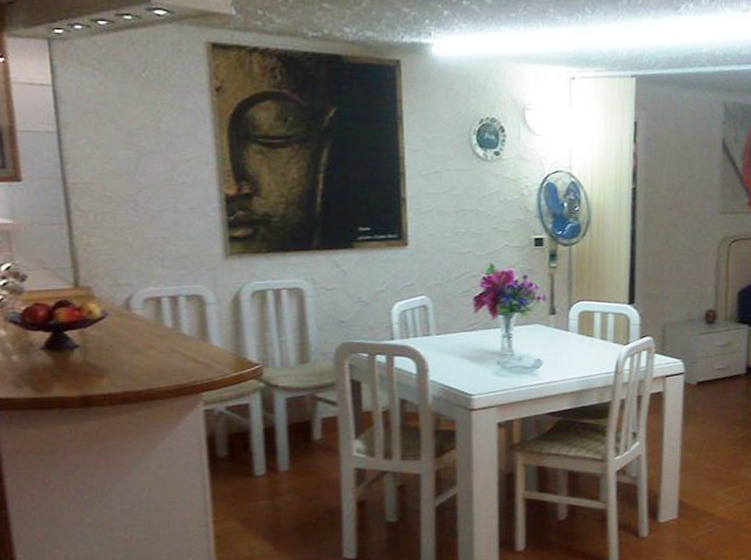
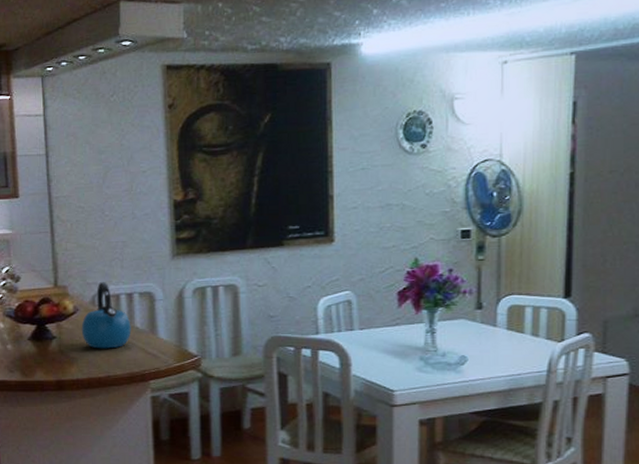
kettle: none [112,283,177,359] -> present [81,282,131,349]

